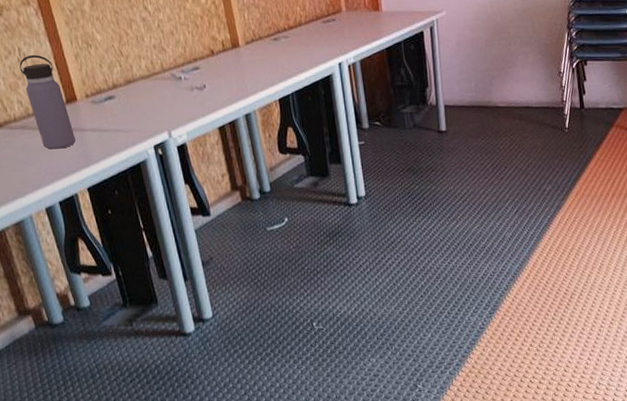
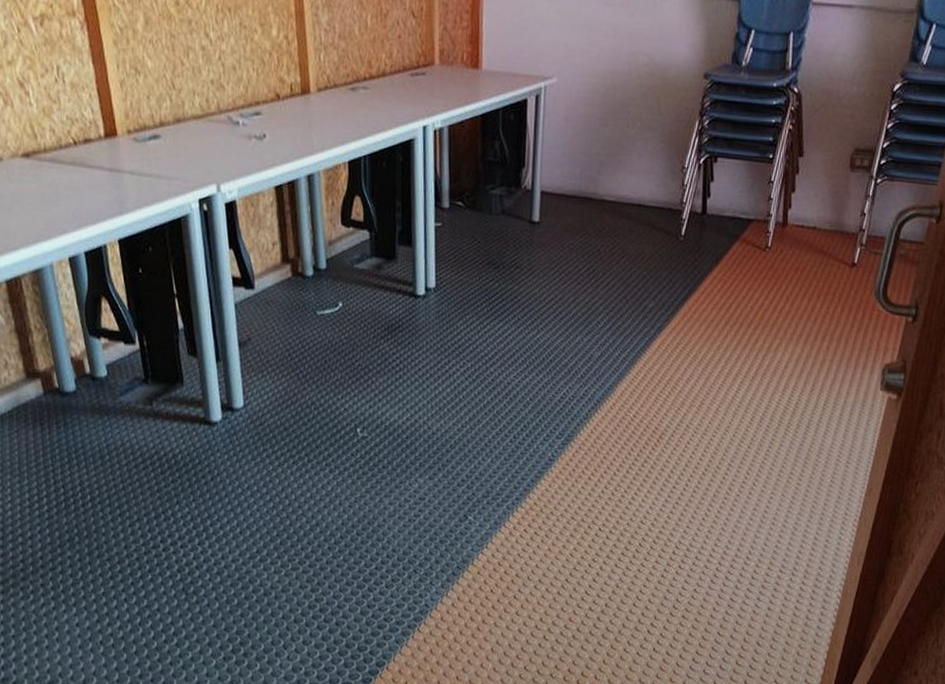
water bottle: present [19,54,76,150] -> none [56,75,110,190]

